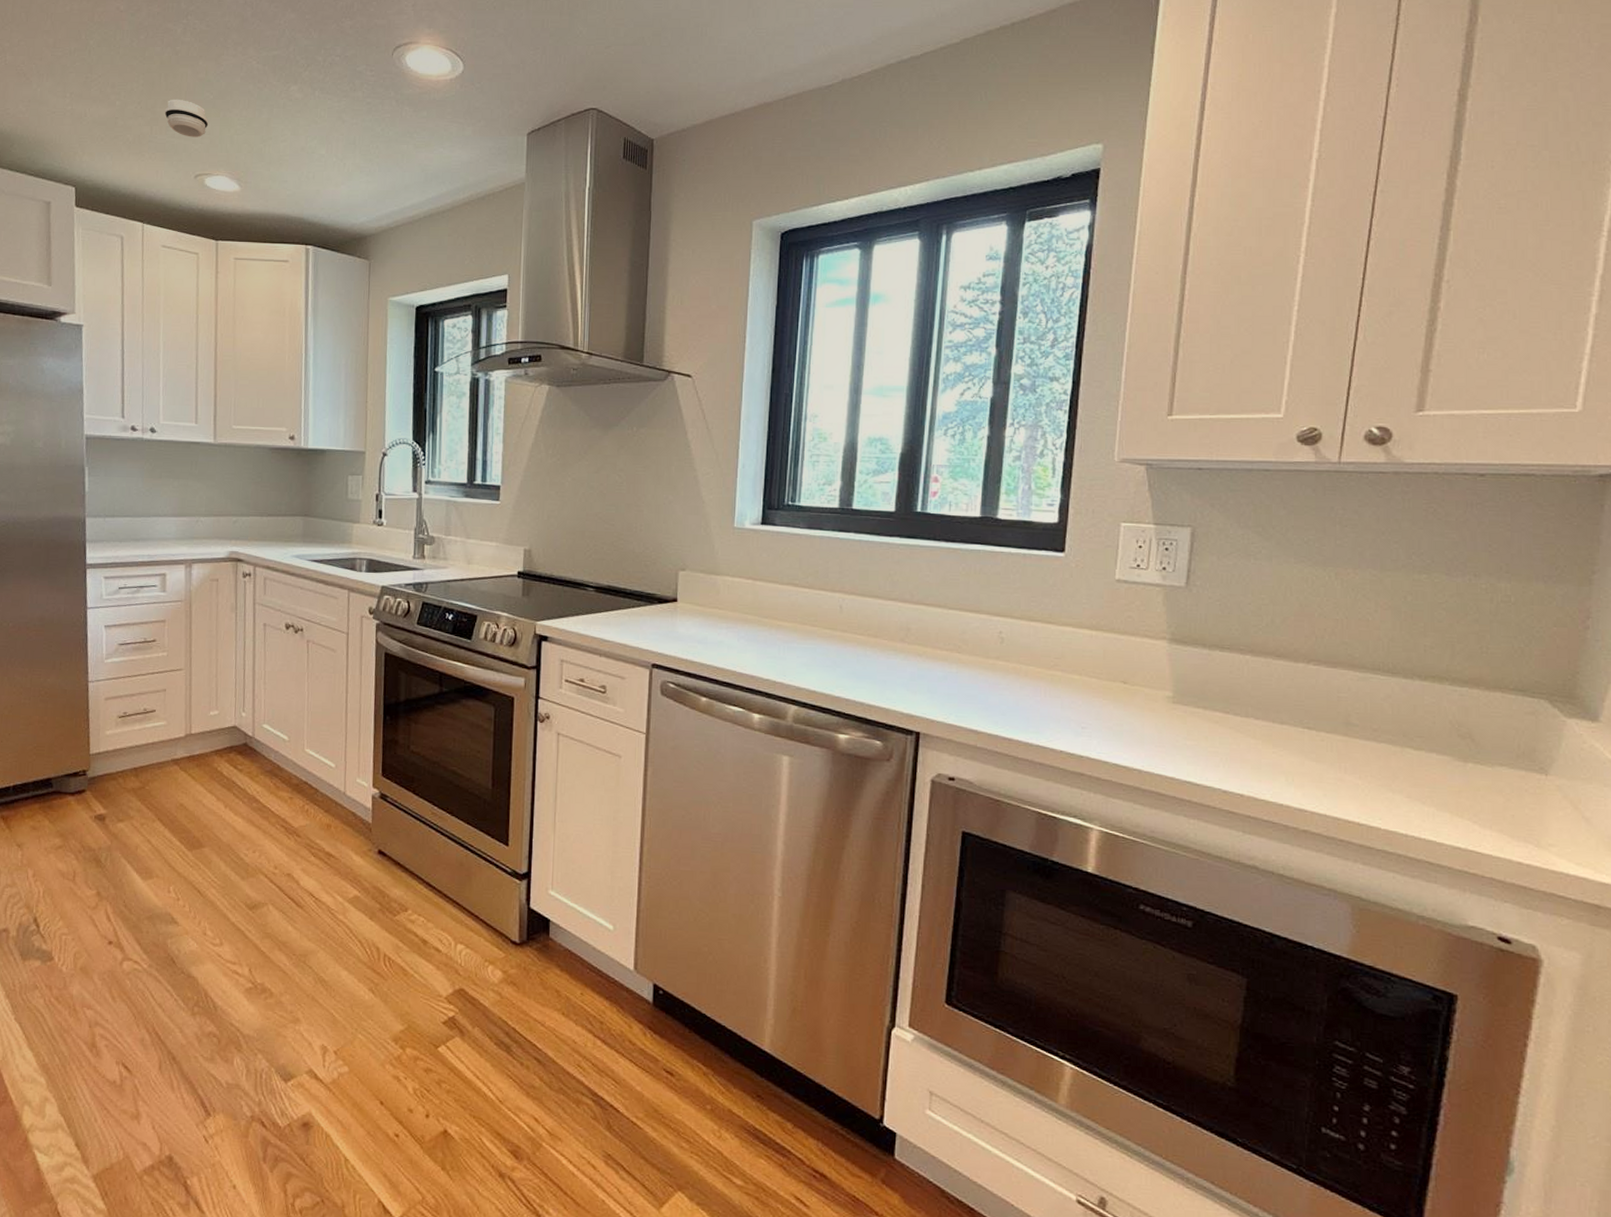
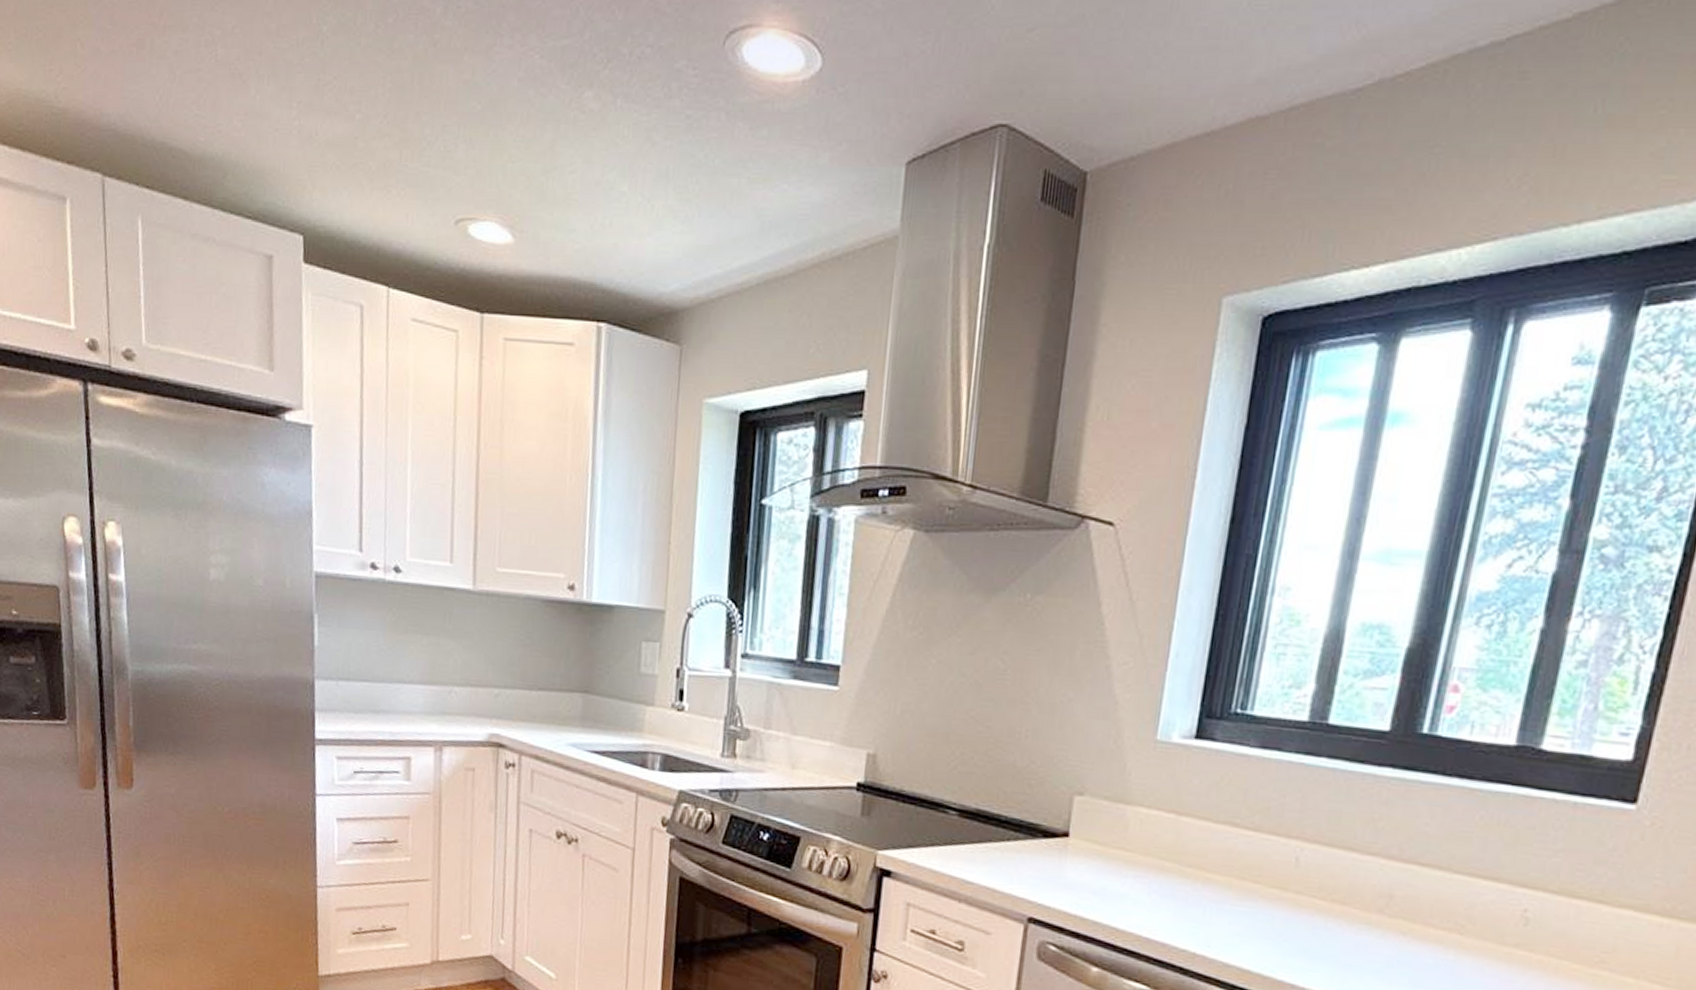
smoke detector: present [164,99,209,137] -> none [417,110,475,166]

